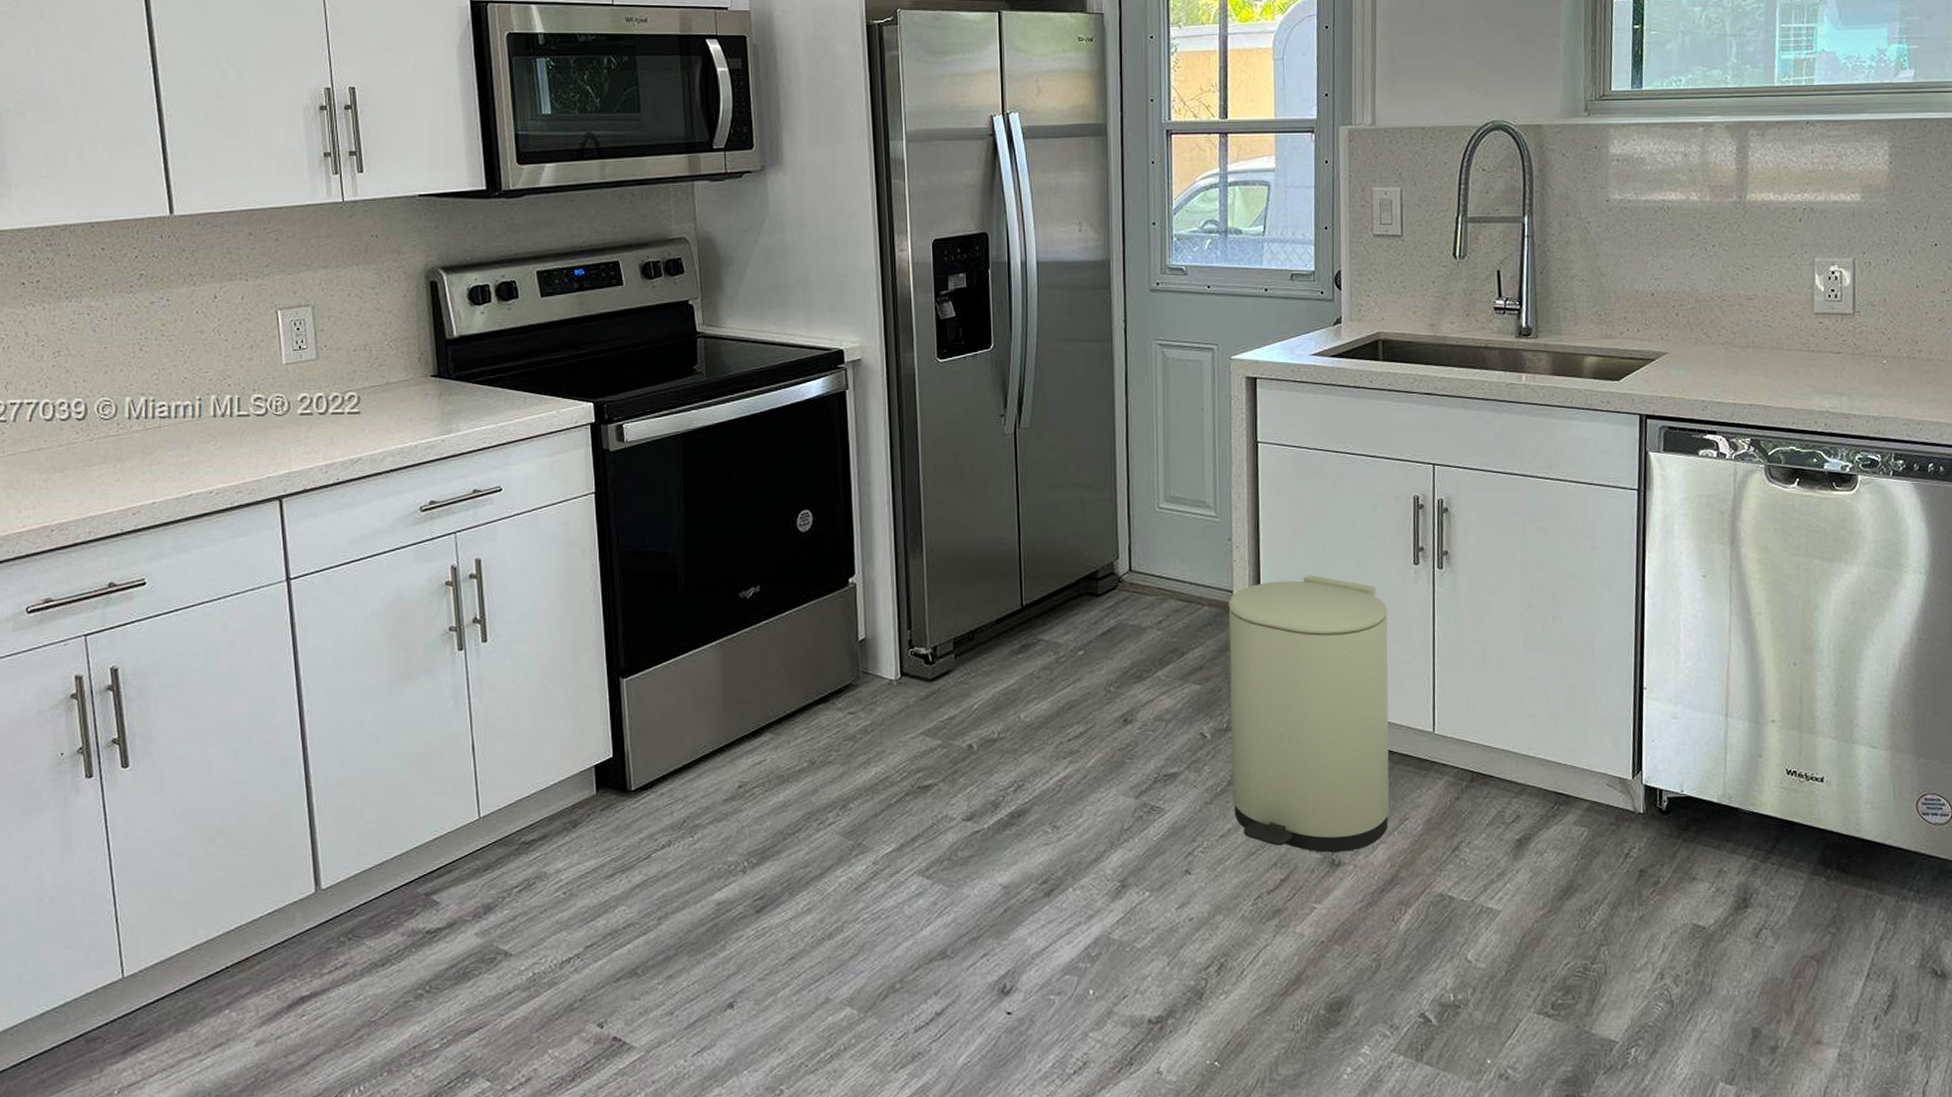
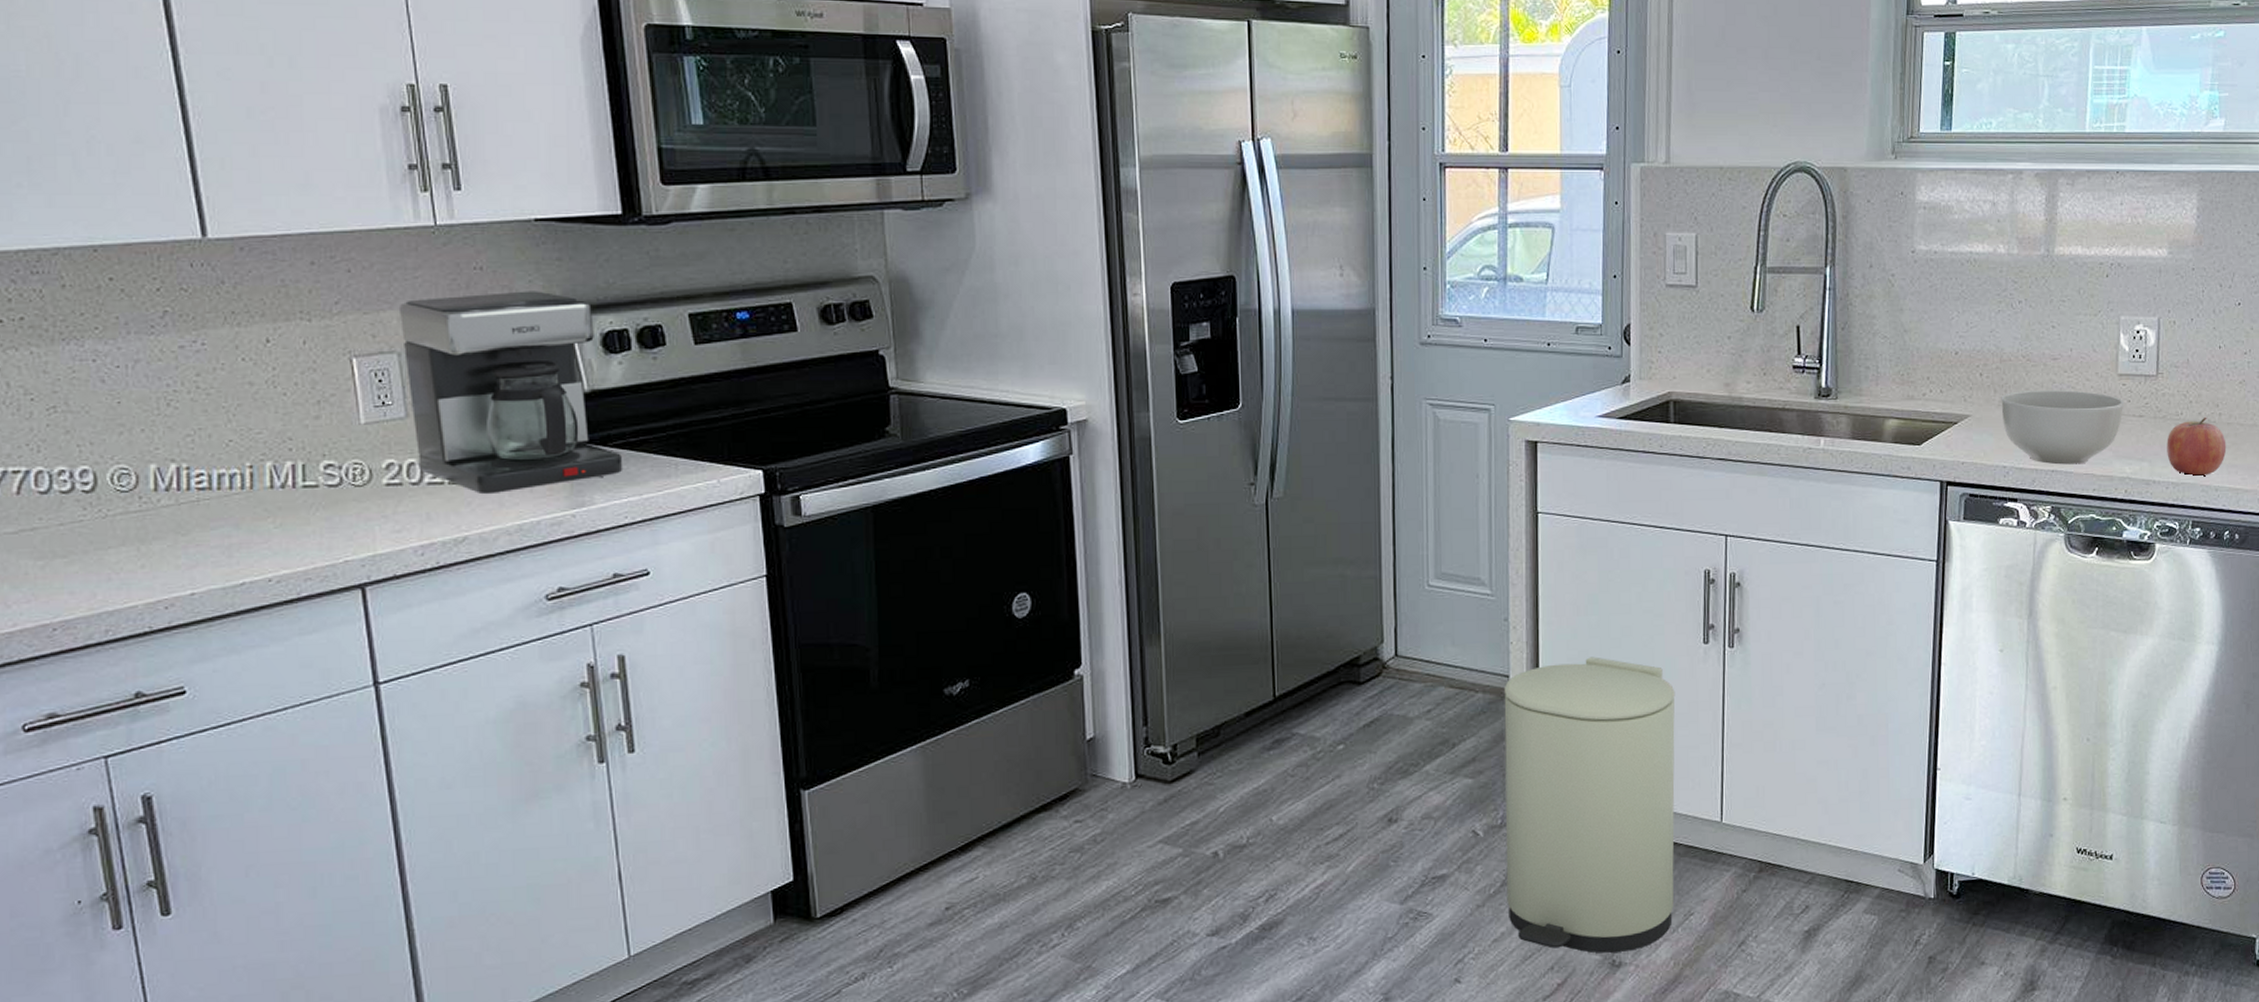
coffee maker: none [314,254,483,423] -> present [400,291,623,495]
bowl: none [1697,328,1822,399] -> present [2001,390,2124,465]
fruit: none [1866,353,1928,410] -> present [2167,416,2227,476]

